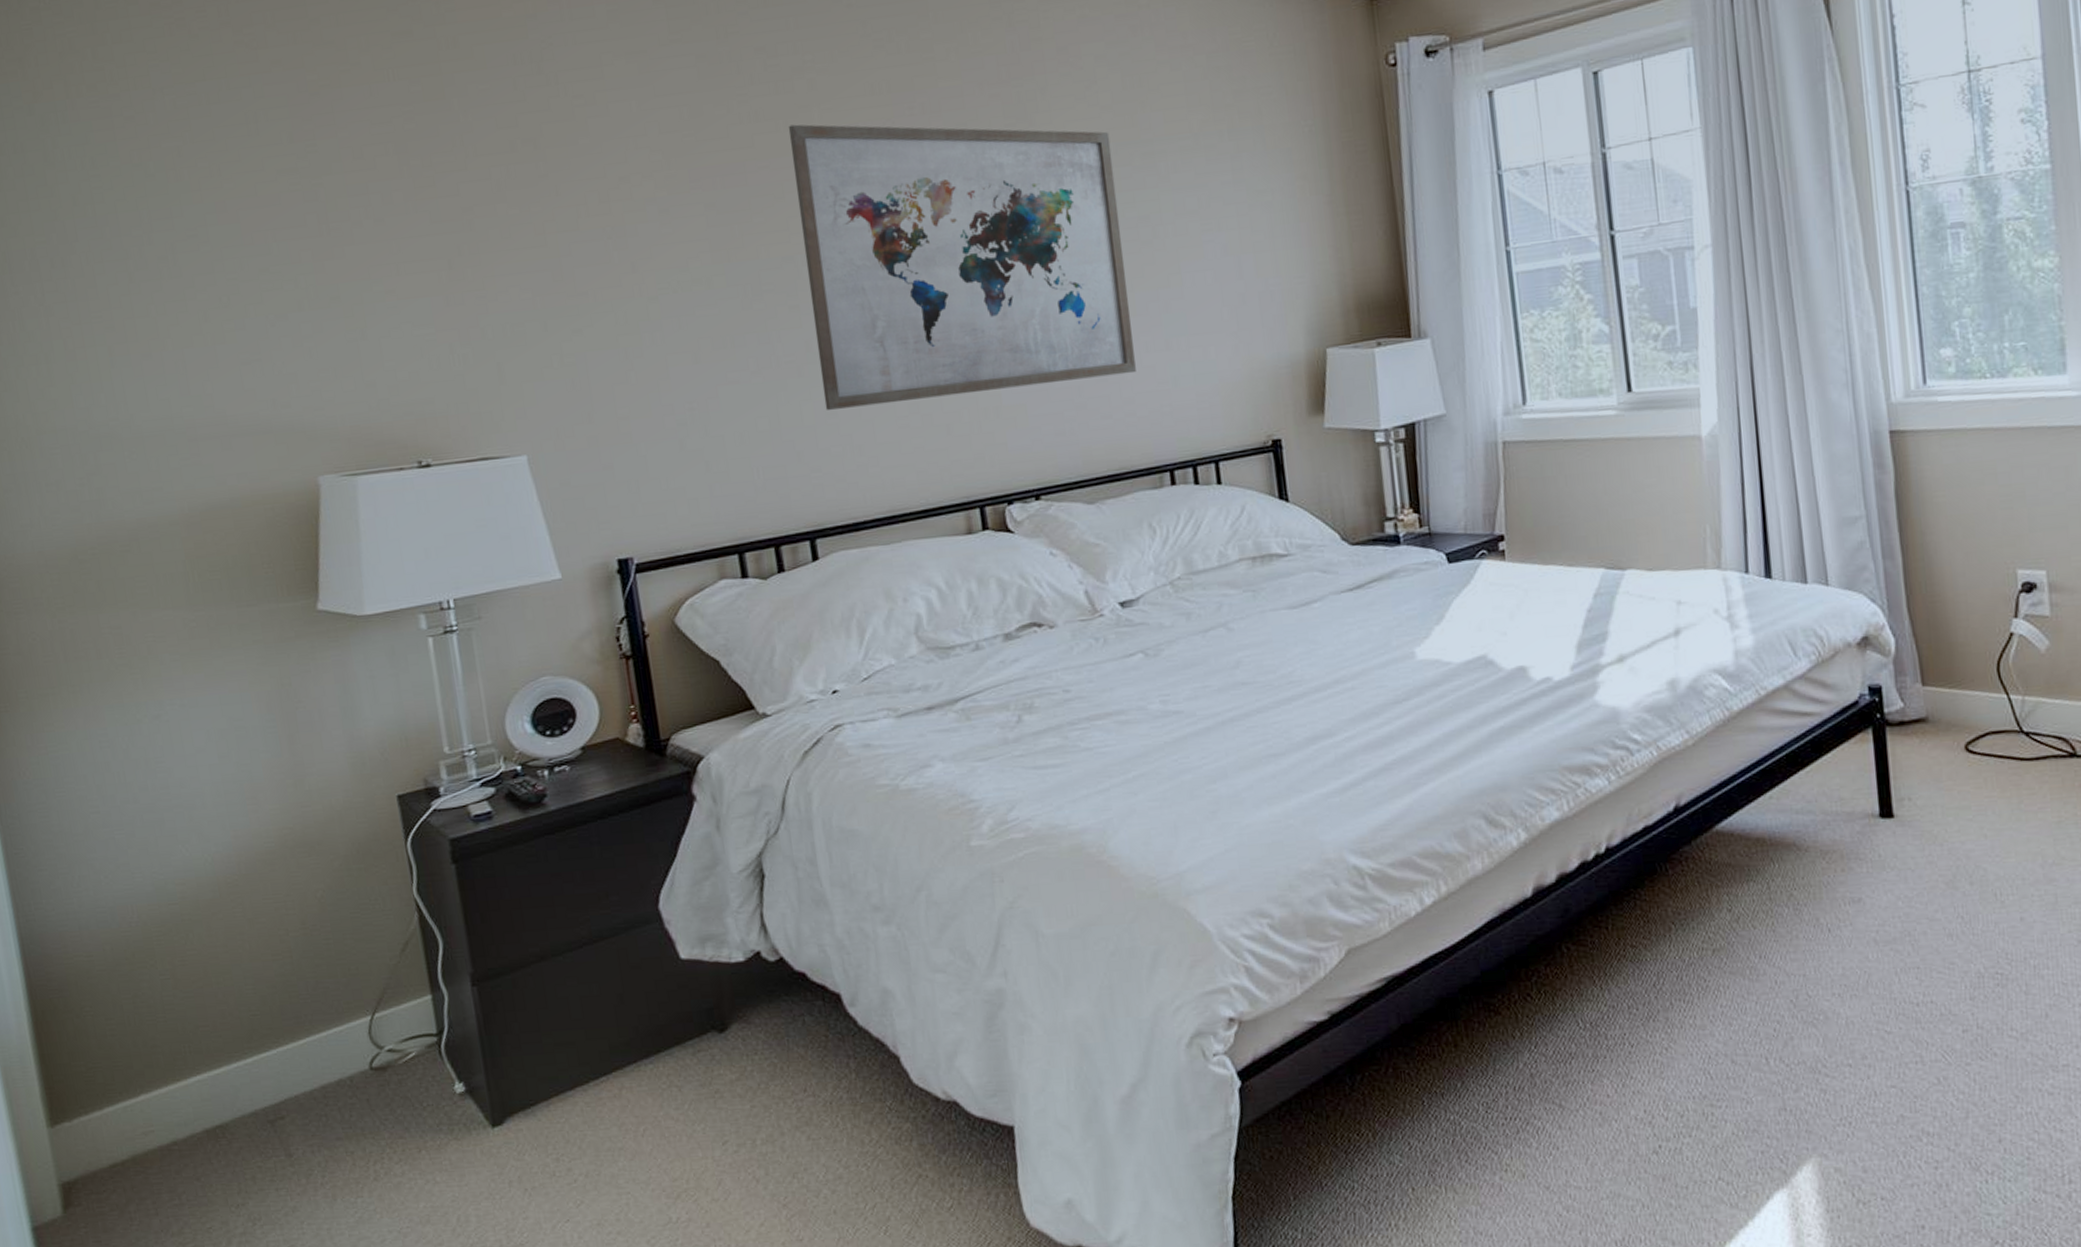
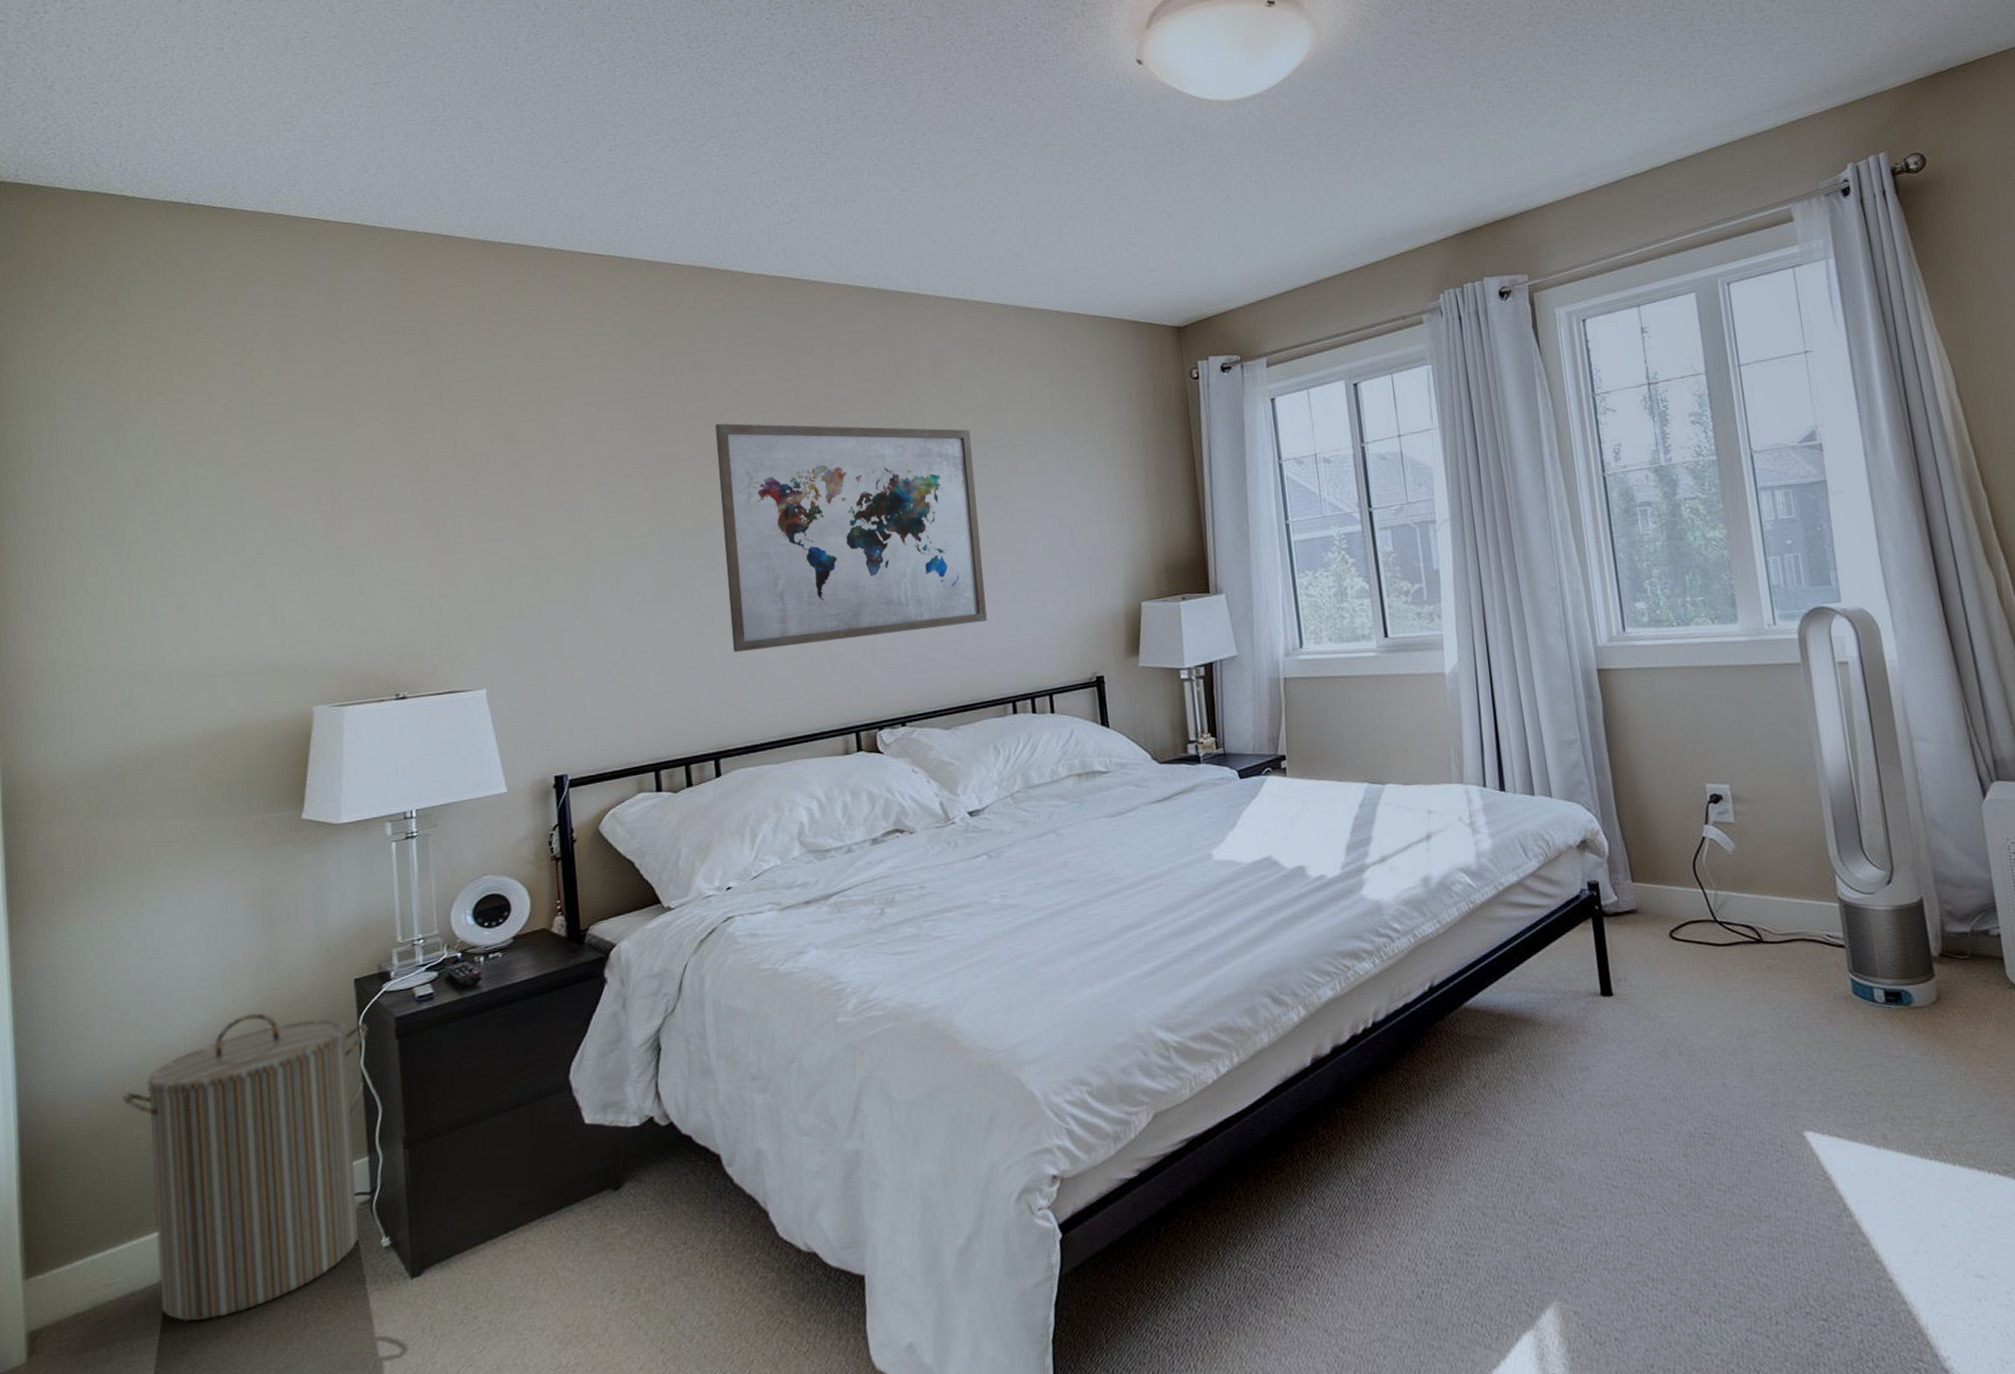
laundry hamper: none [138,834,429,1173] -> present [122,1013,368,1322]

